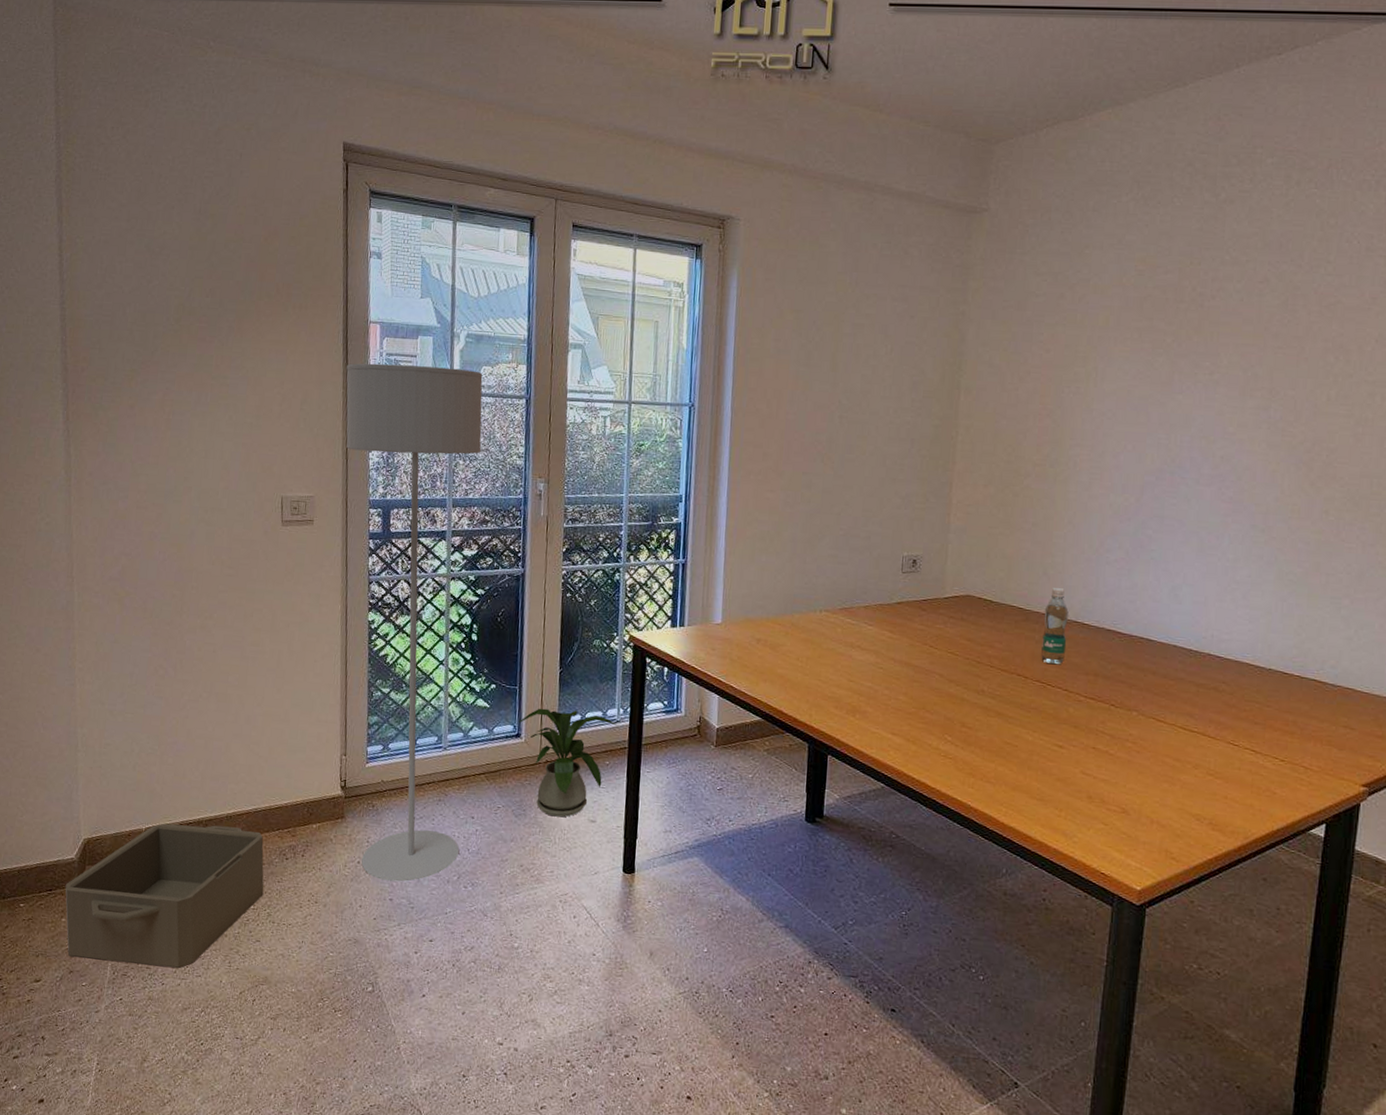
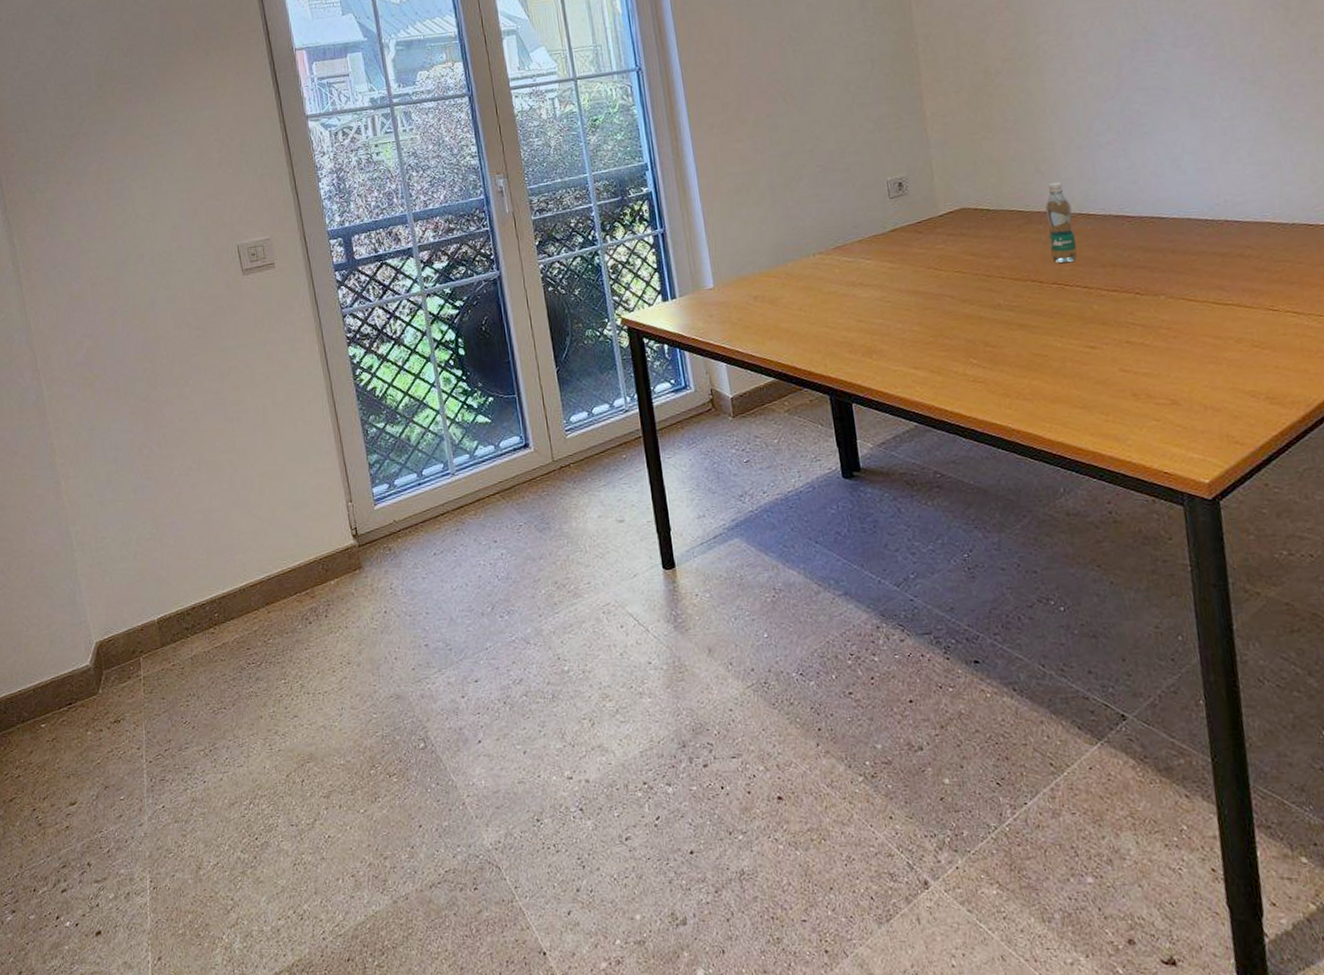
storage box: present [65,823,264,968] -> none [84,599,293,771]
floor lamp: present [346,363,483,882] -> none [280,77,489,626]
house plant: present [518,708,617,817] -> none [524,407,626,524]

